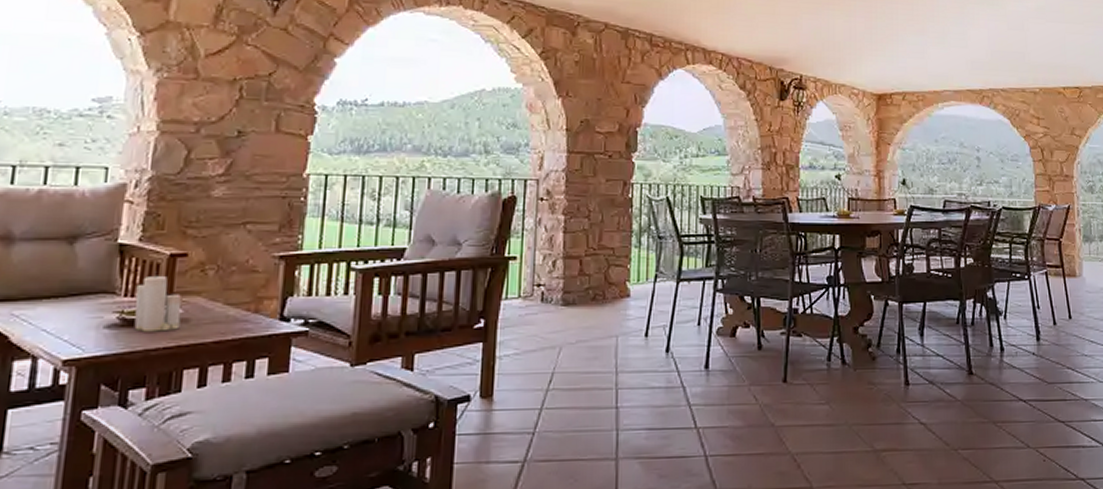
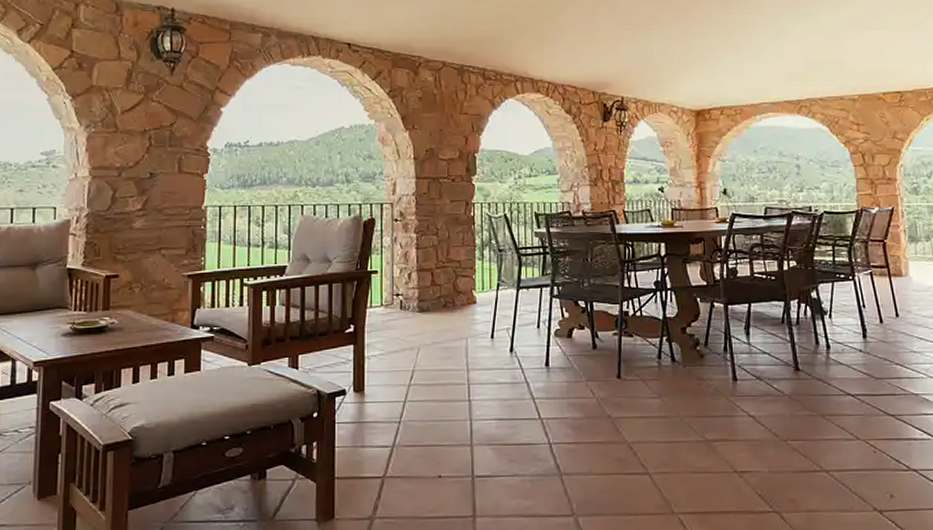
candle: present [134,271,182,332] -> none [82,290,117,339]

